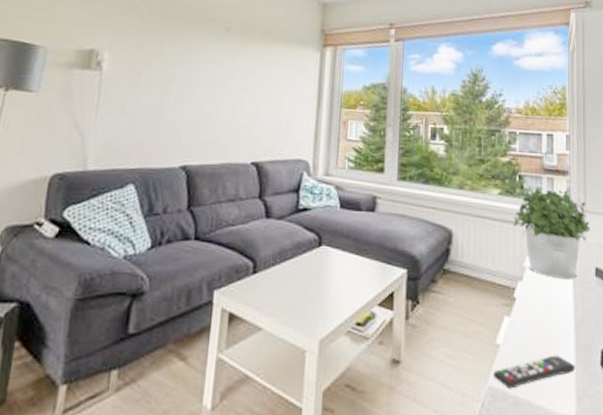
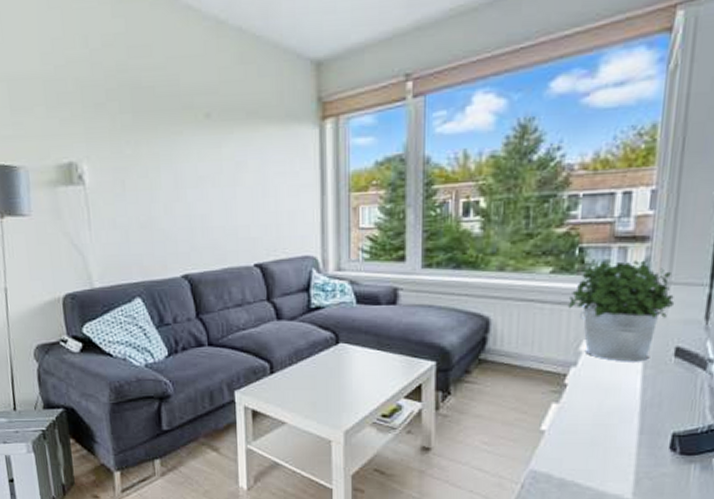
remote control: present [493,355,576,389] -> none [536,439,637,472]

